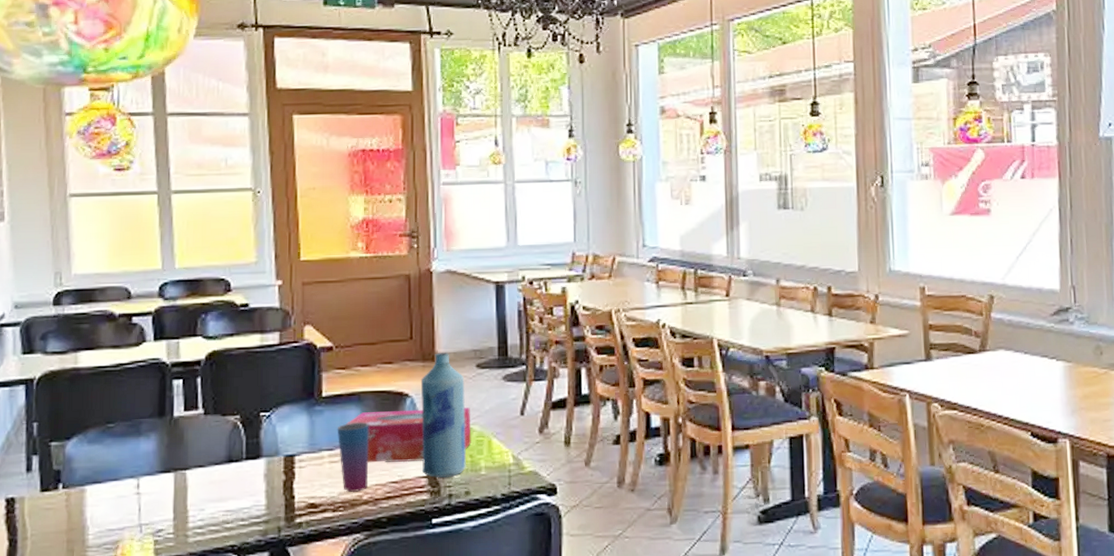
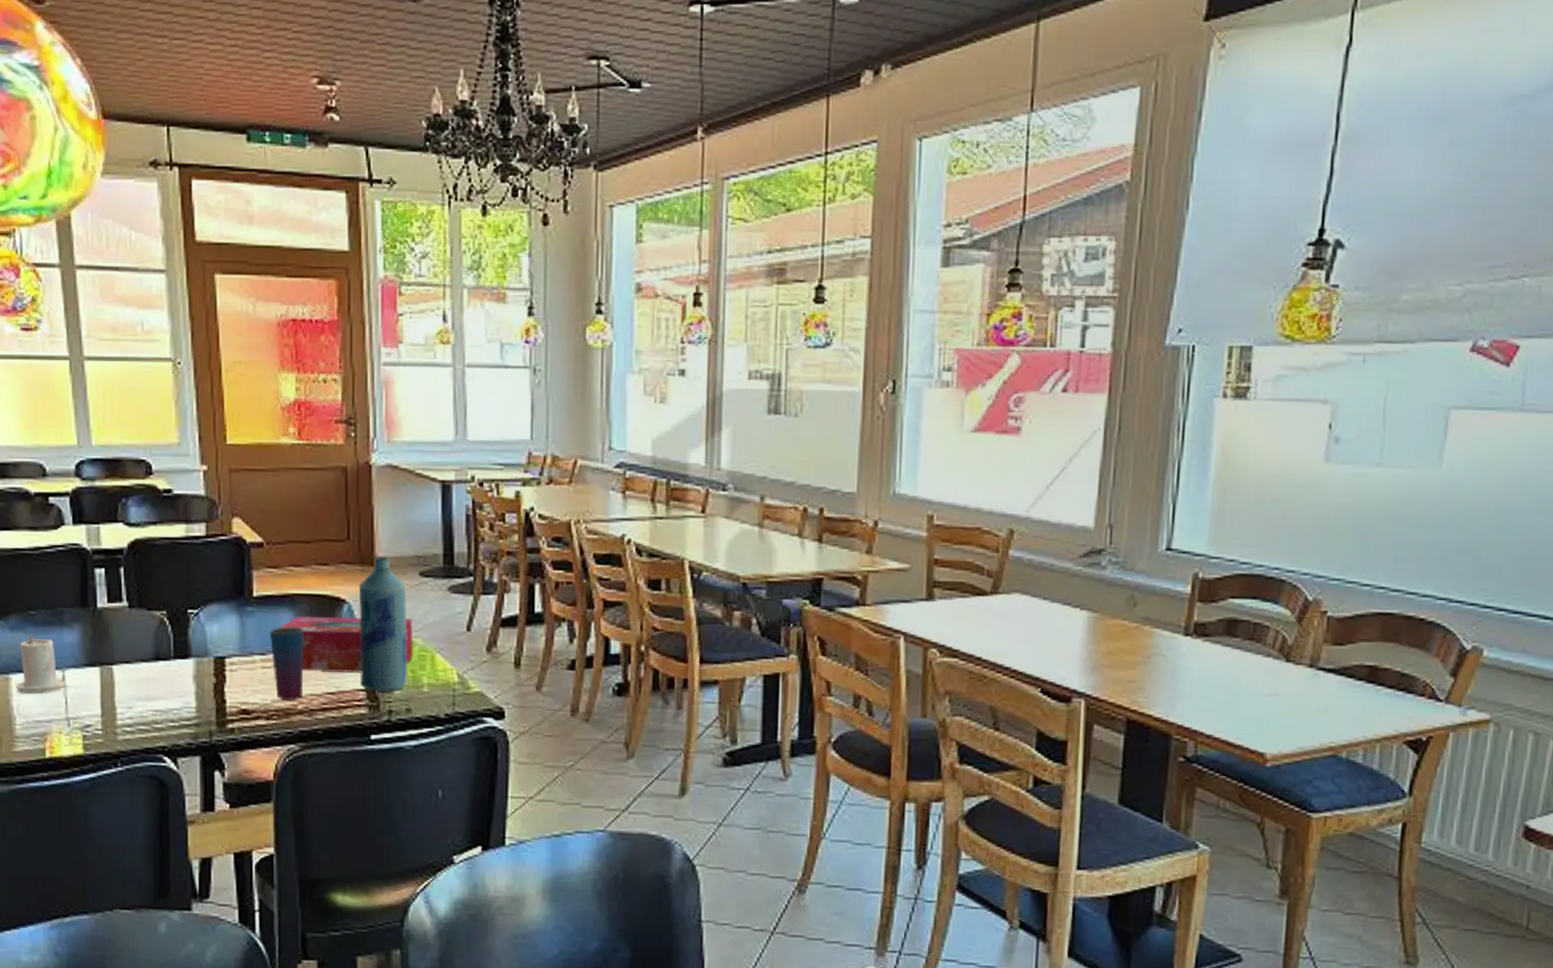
candle: none [91,446,141,504] -> present [16,634,66,694]

